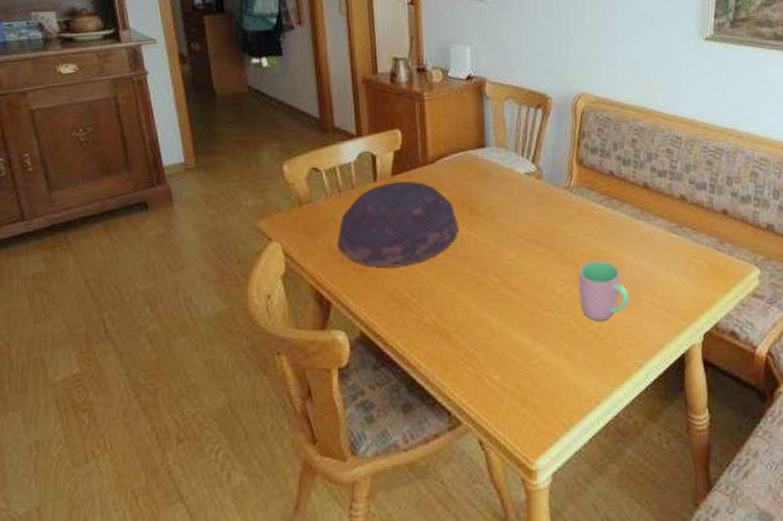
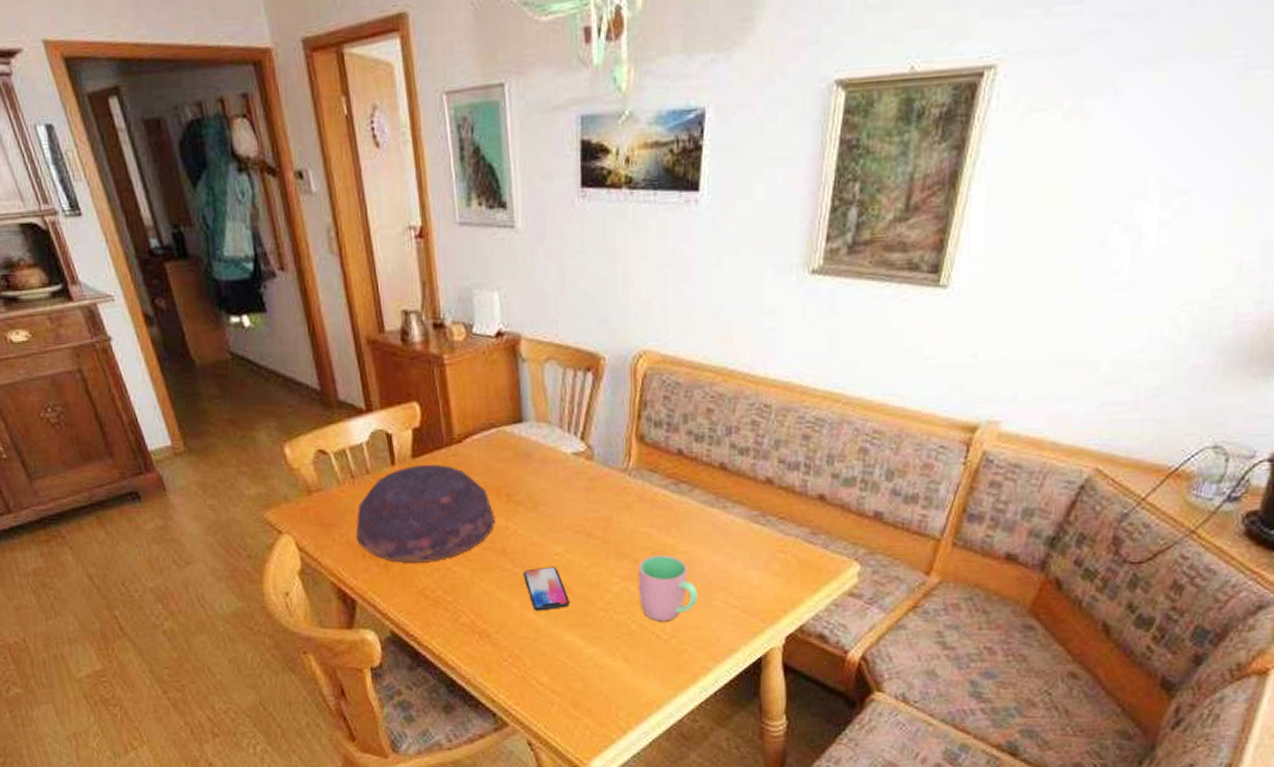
smartphone: none [481,271,520,312] -> present [524,566,569,611]

